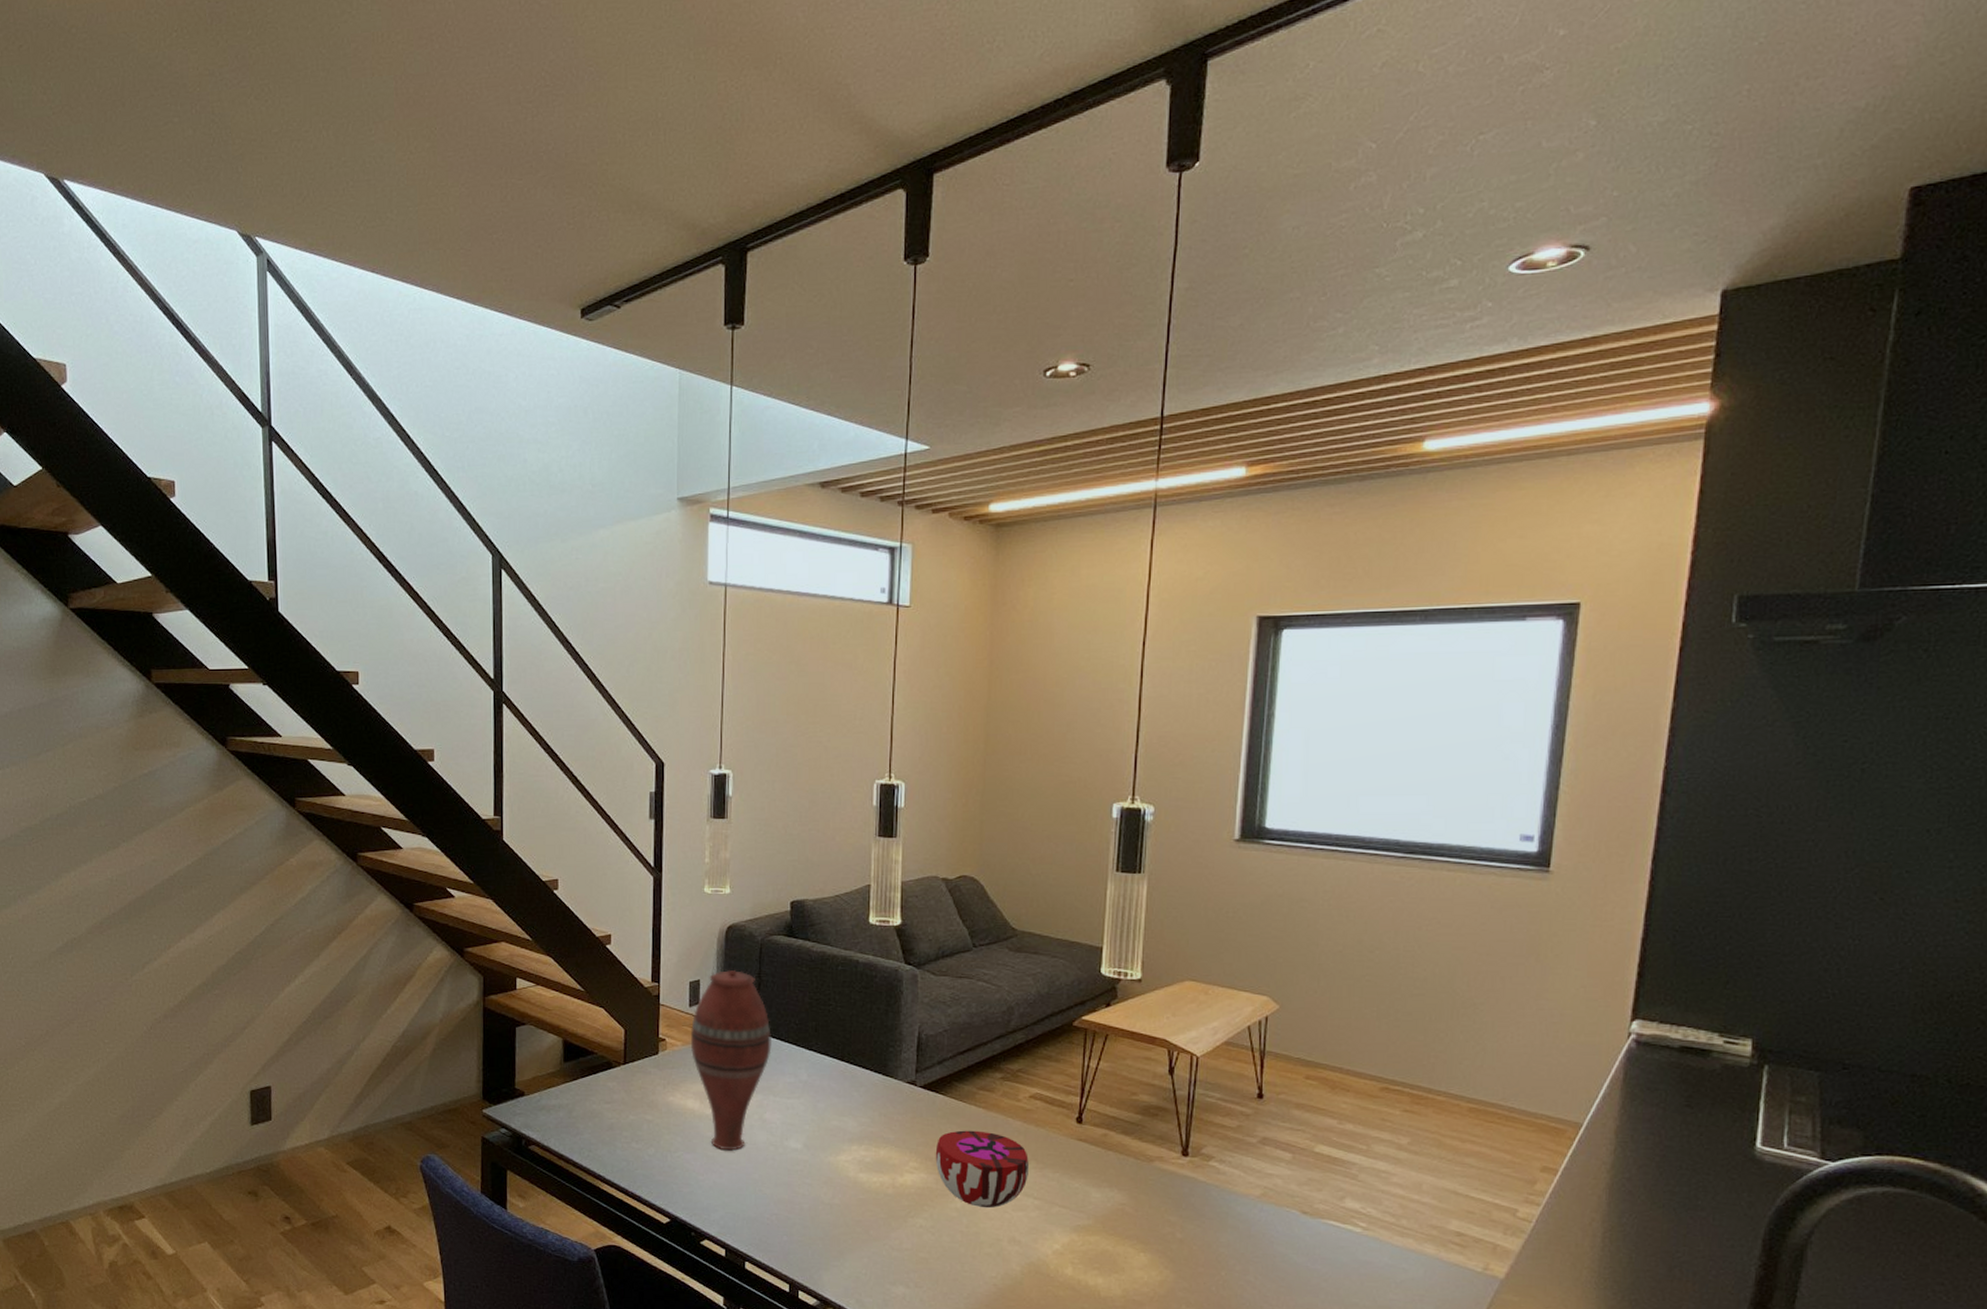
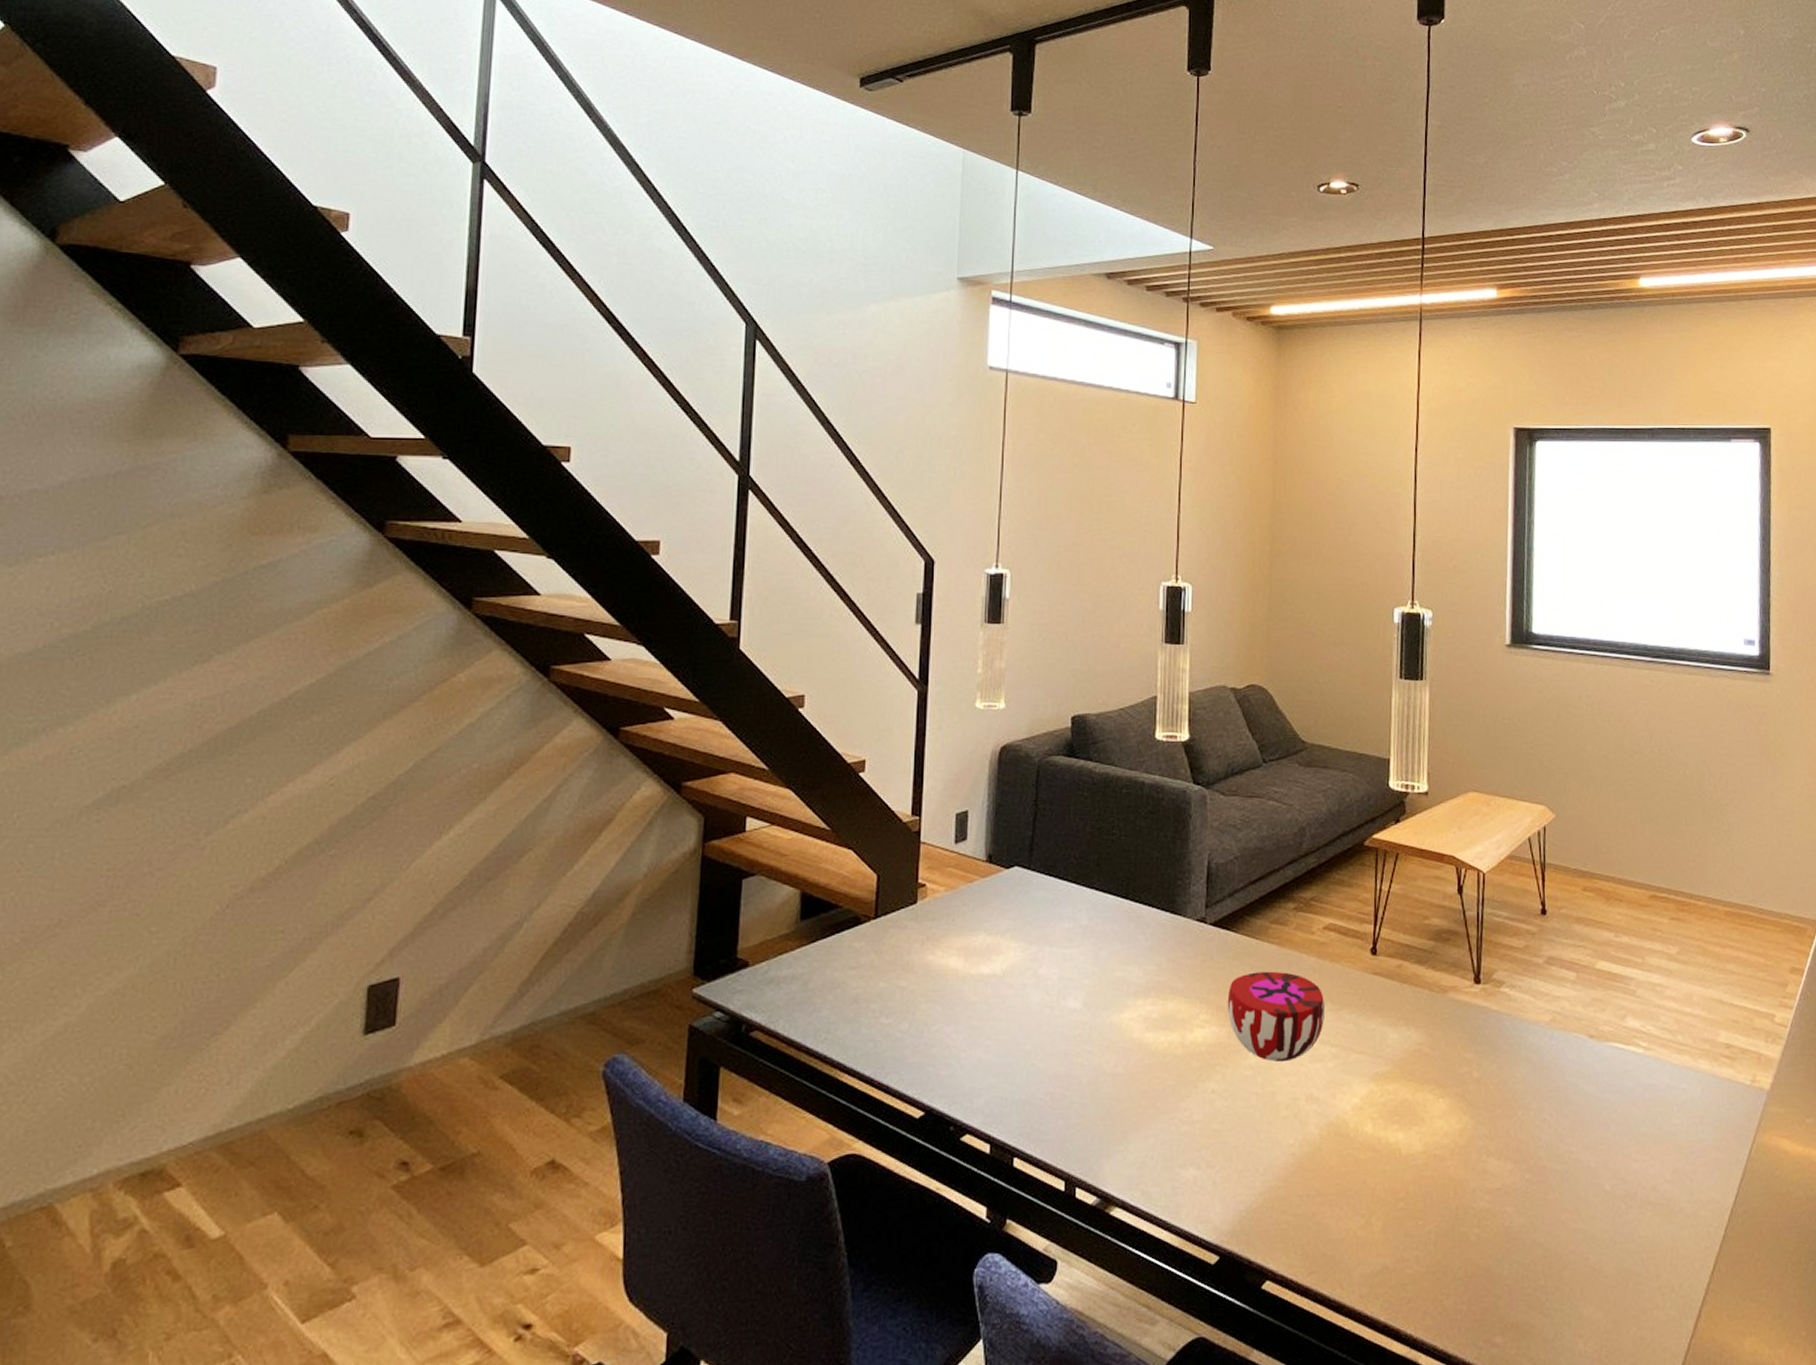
vase: present [691,970,771,1151] -> none [956,798,1048,1018]

